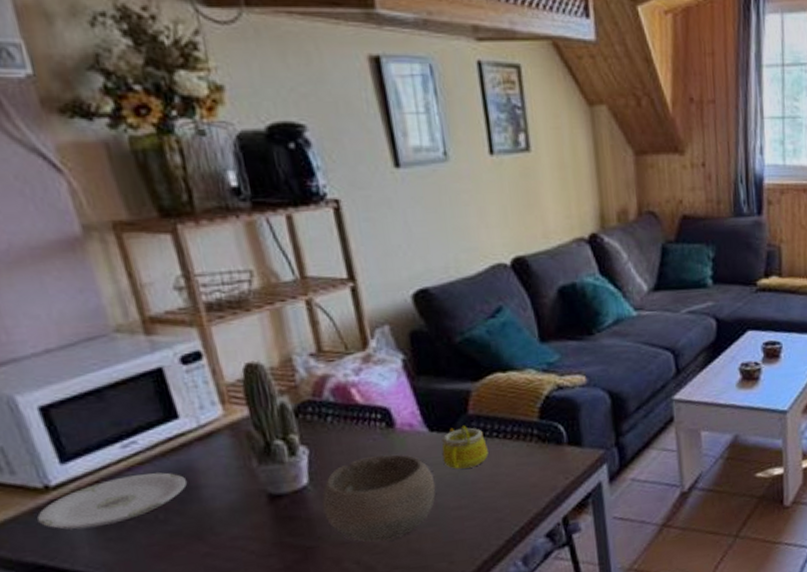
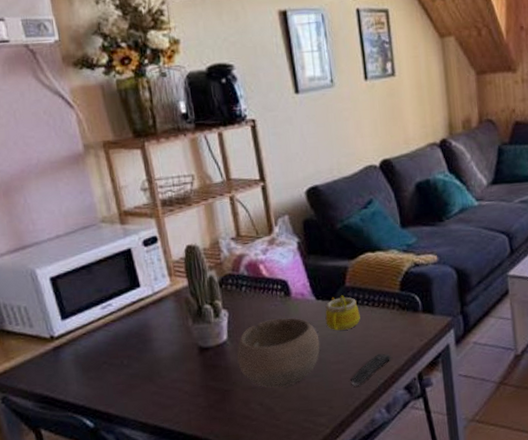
plate: present [37,472,187,530] -> none [45,328,143,370]
remote control: none [477,495,529,536] -> present [351,353,391,387]

